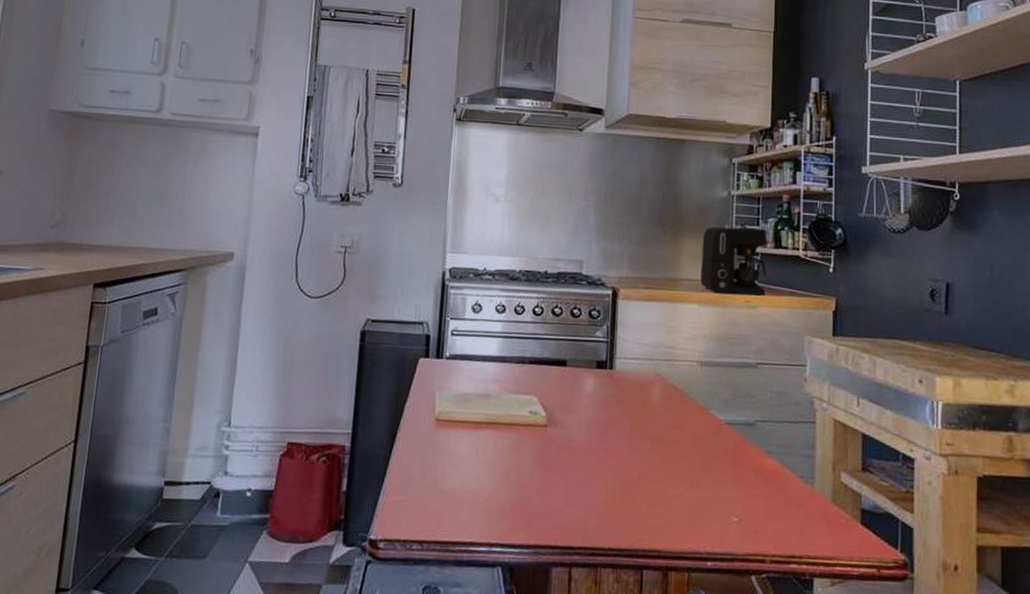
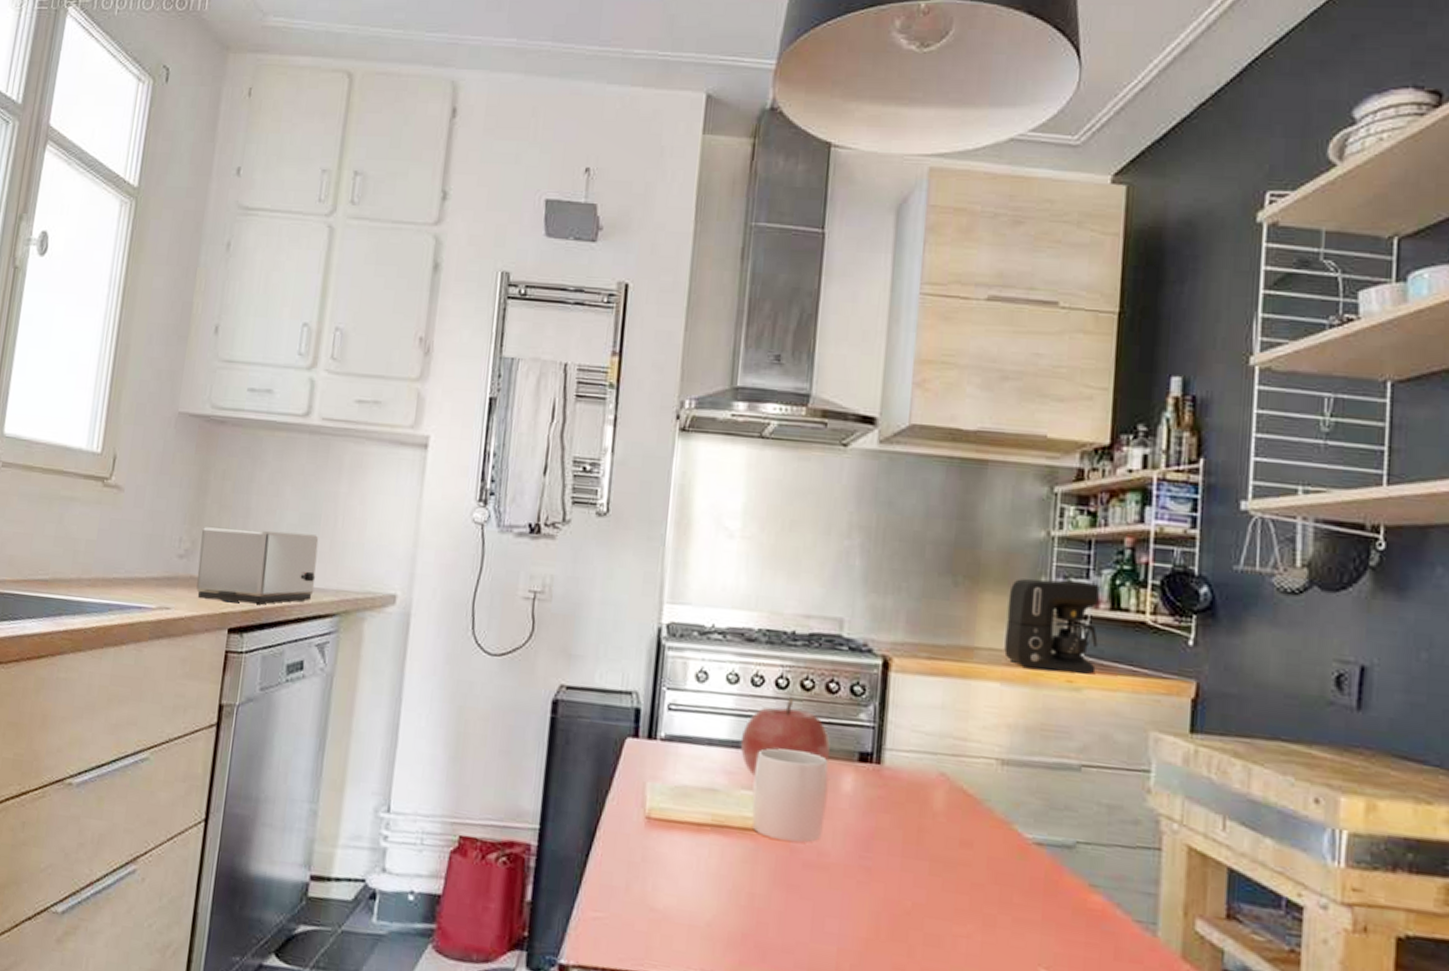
toaster: none [66,201,170,264] -> present [196,526,319,605]
fruit: none [507,323,575,383] -> present [740,699,830,776]
mug: none [517,361,575,433] -> present [751,747,829,843]

